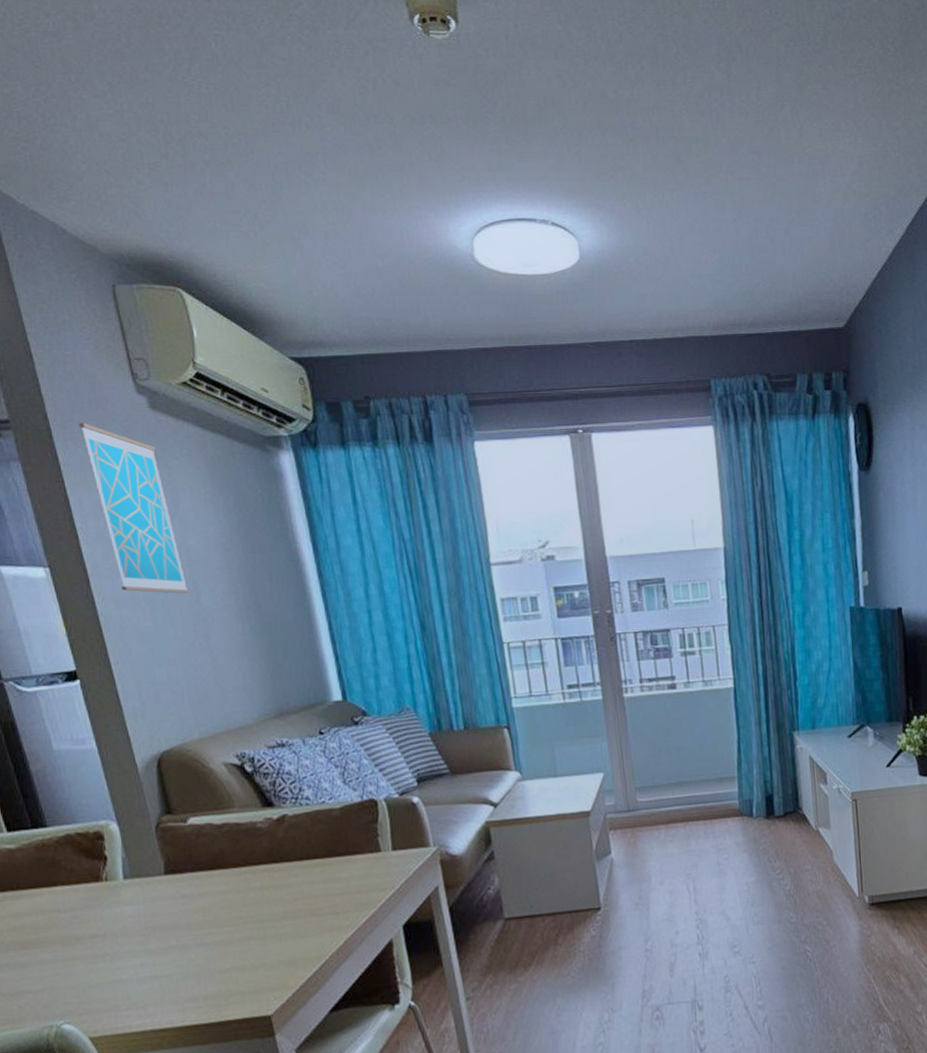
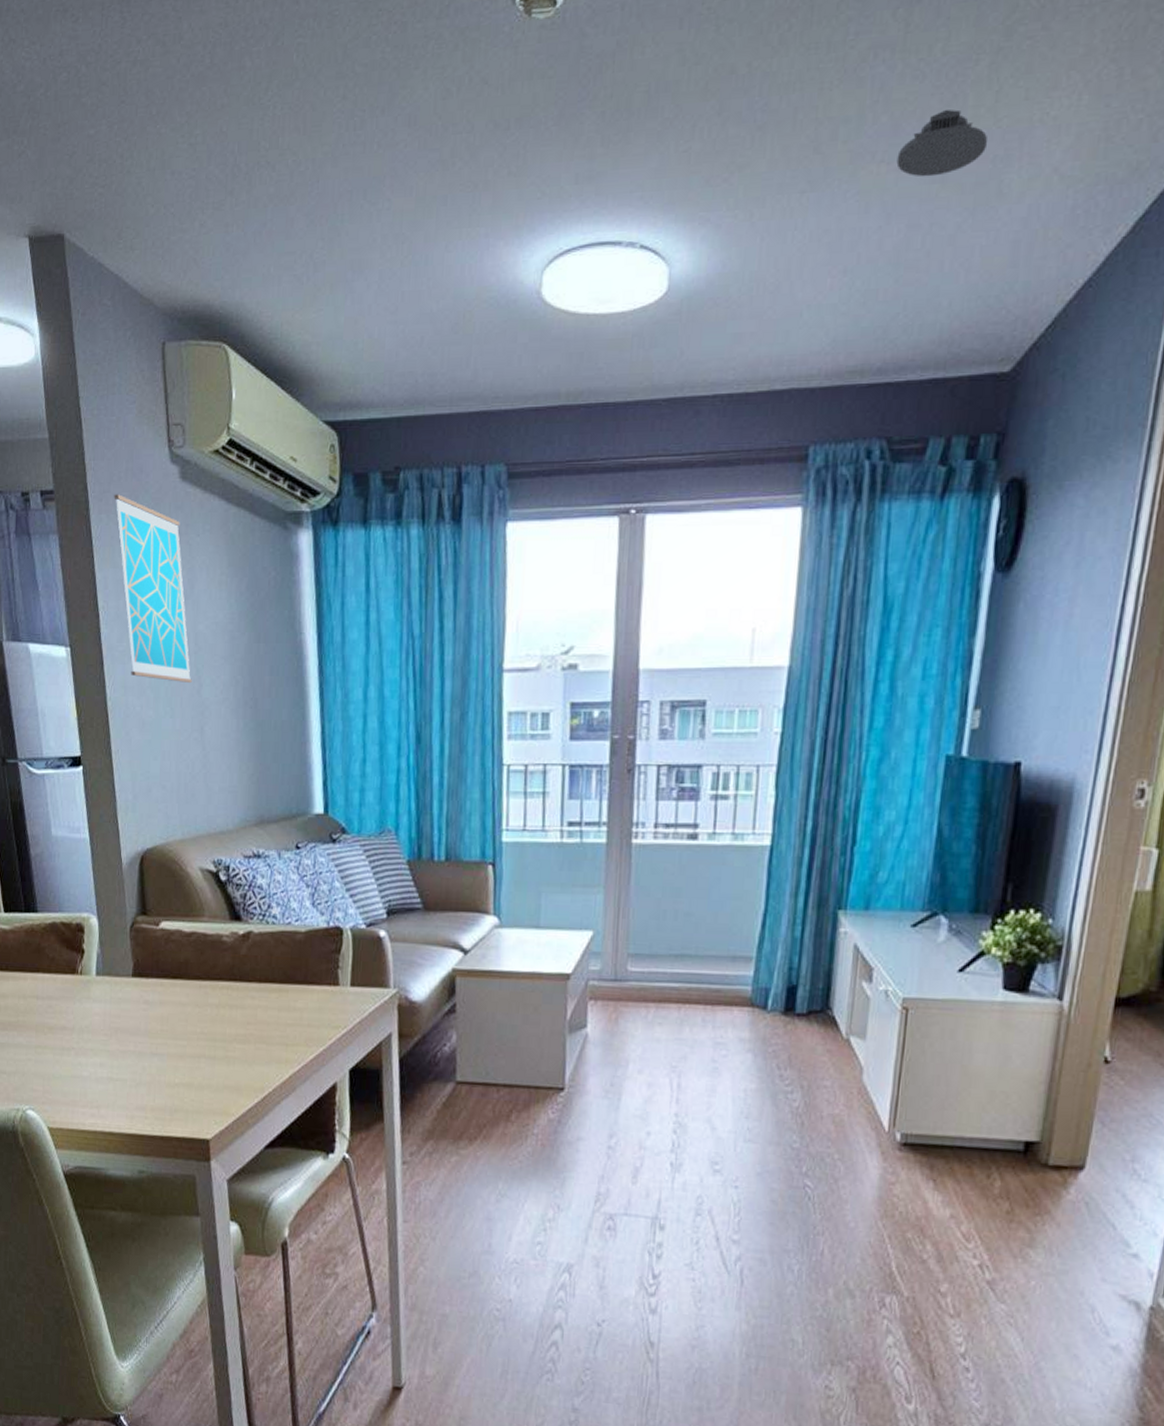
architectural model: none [738,139,799,185] -> present [896,109,987,177]

